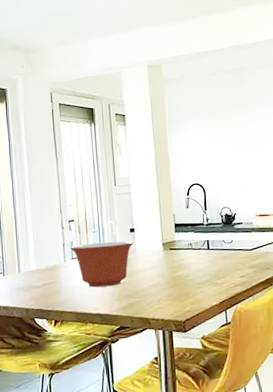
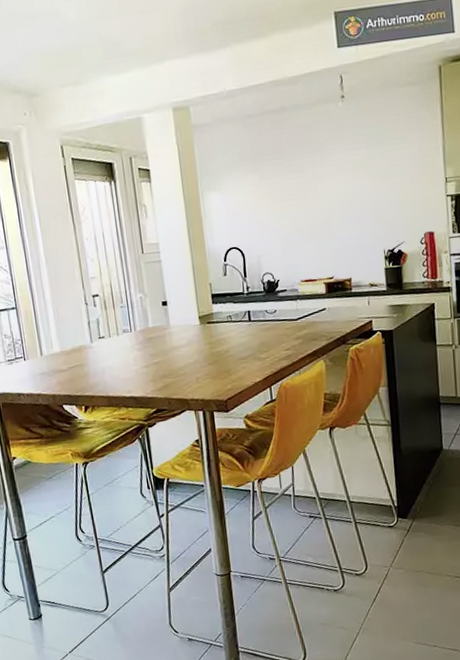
mixing bowl: present [70,241,134,288] -> none [96,315,167,369]

